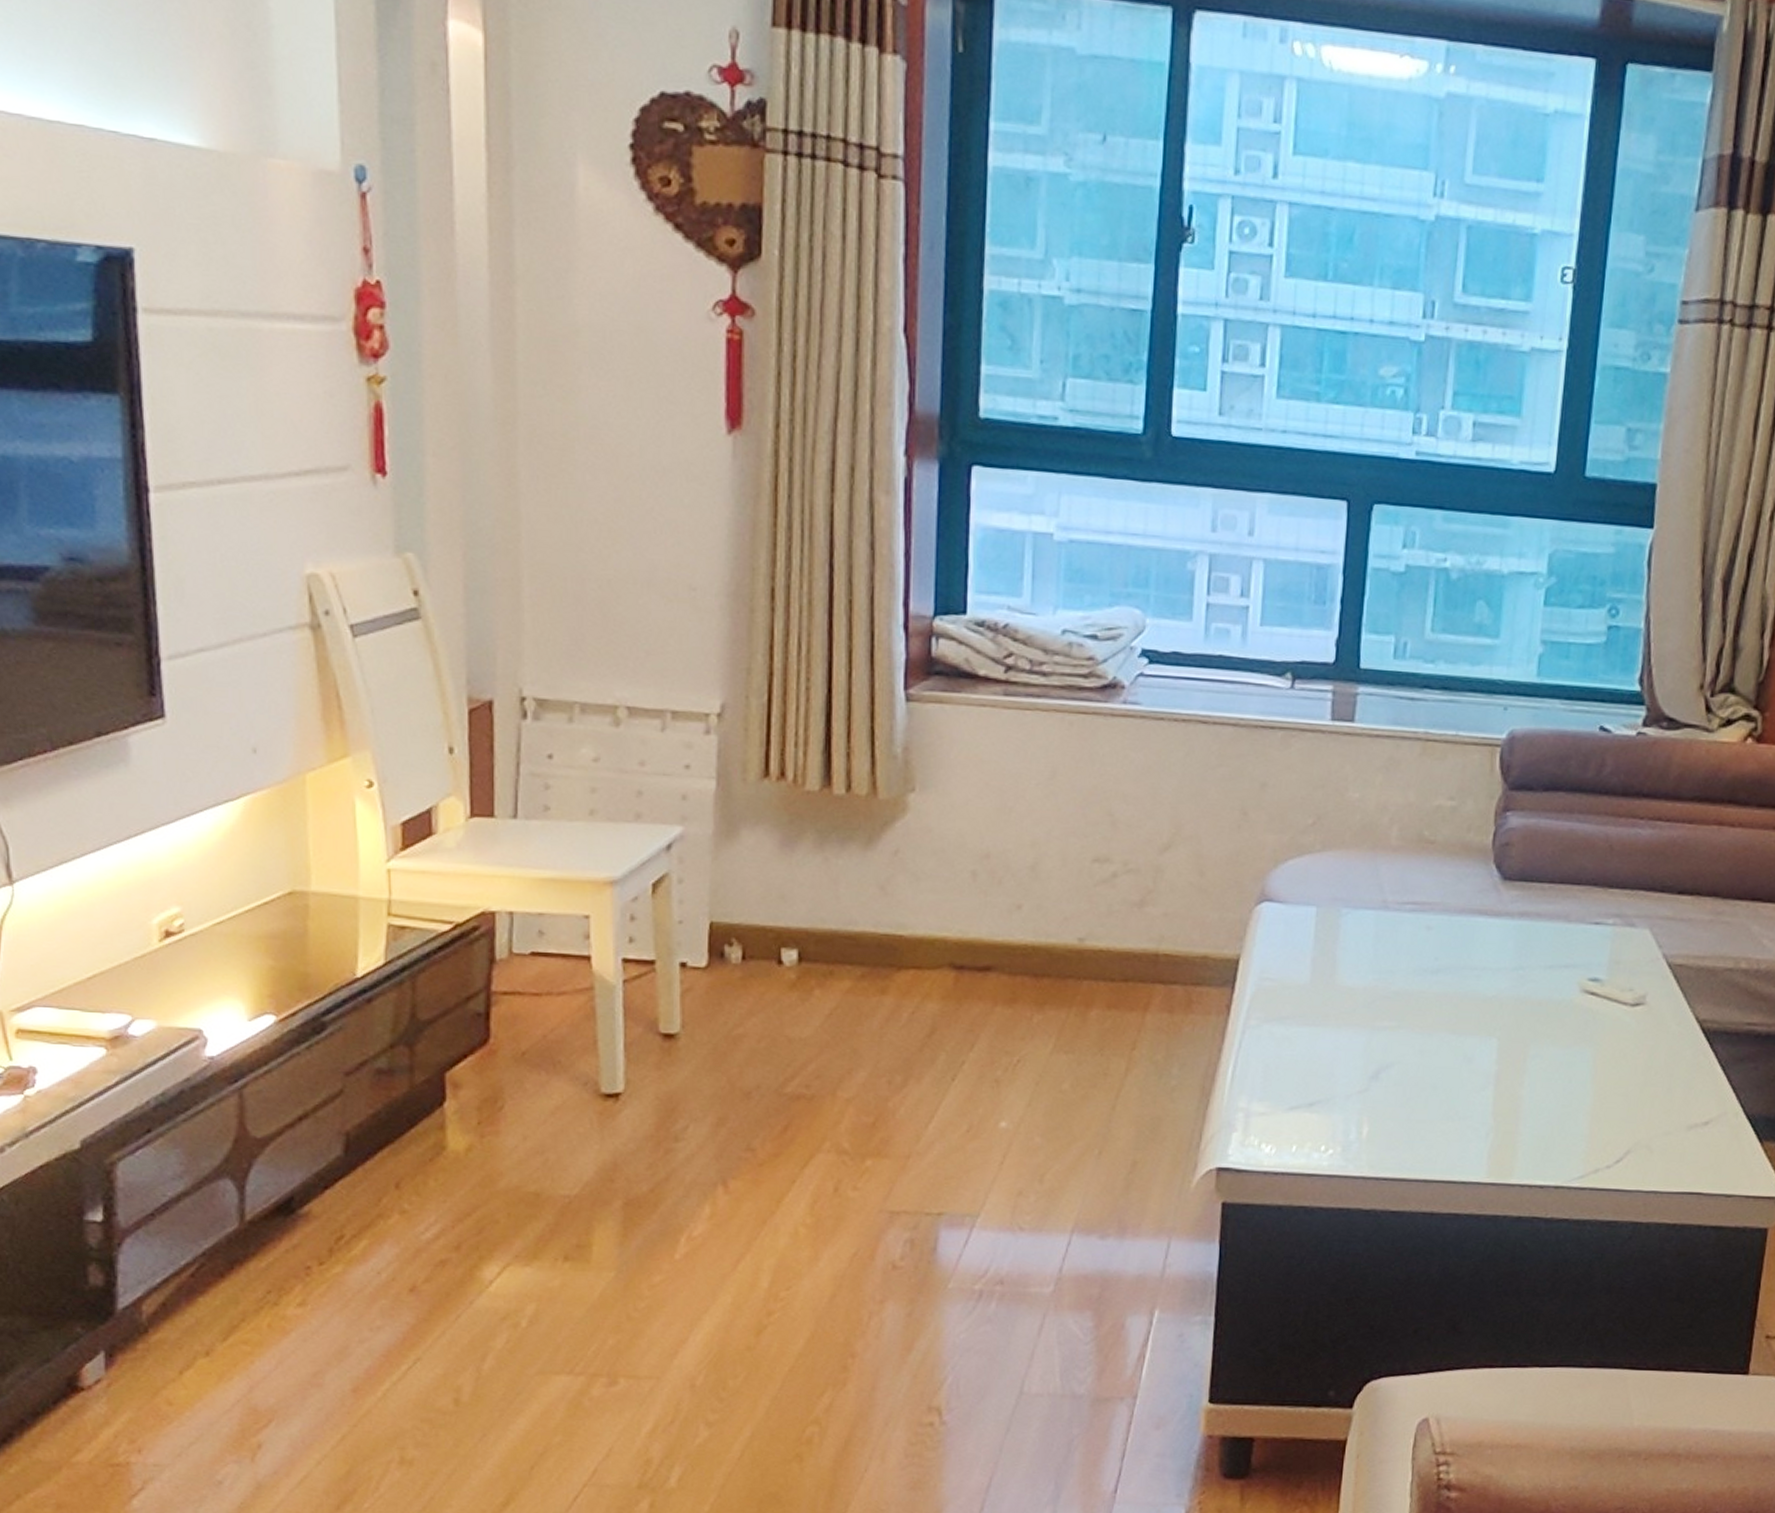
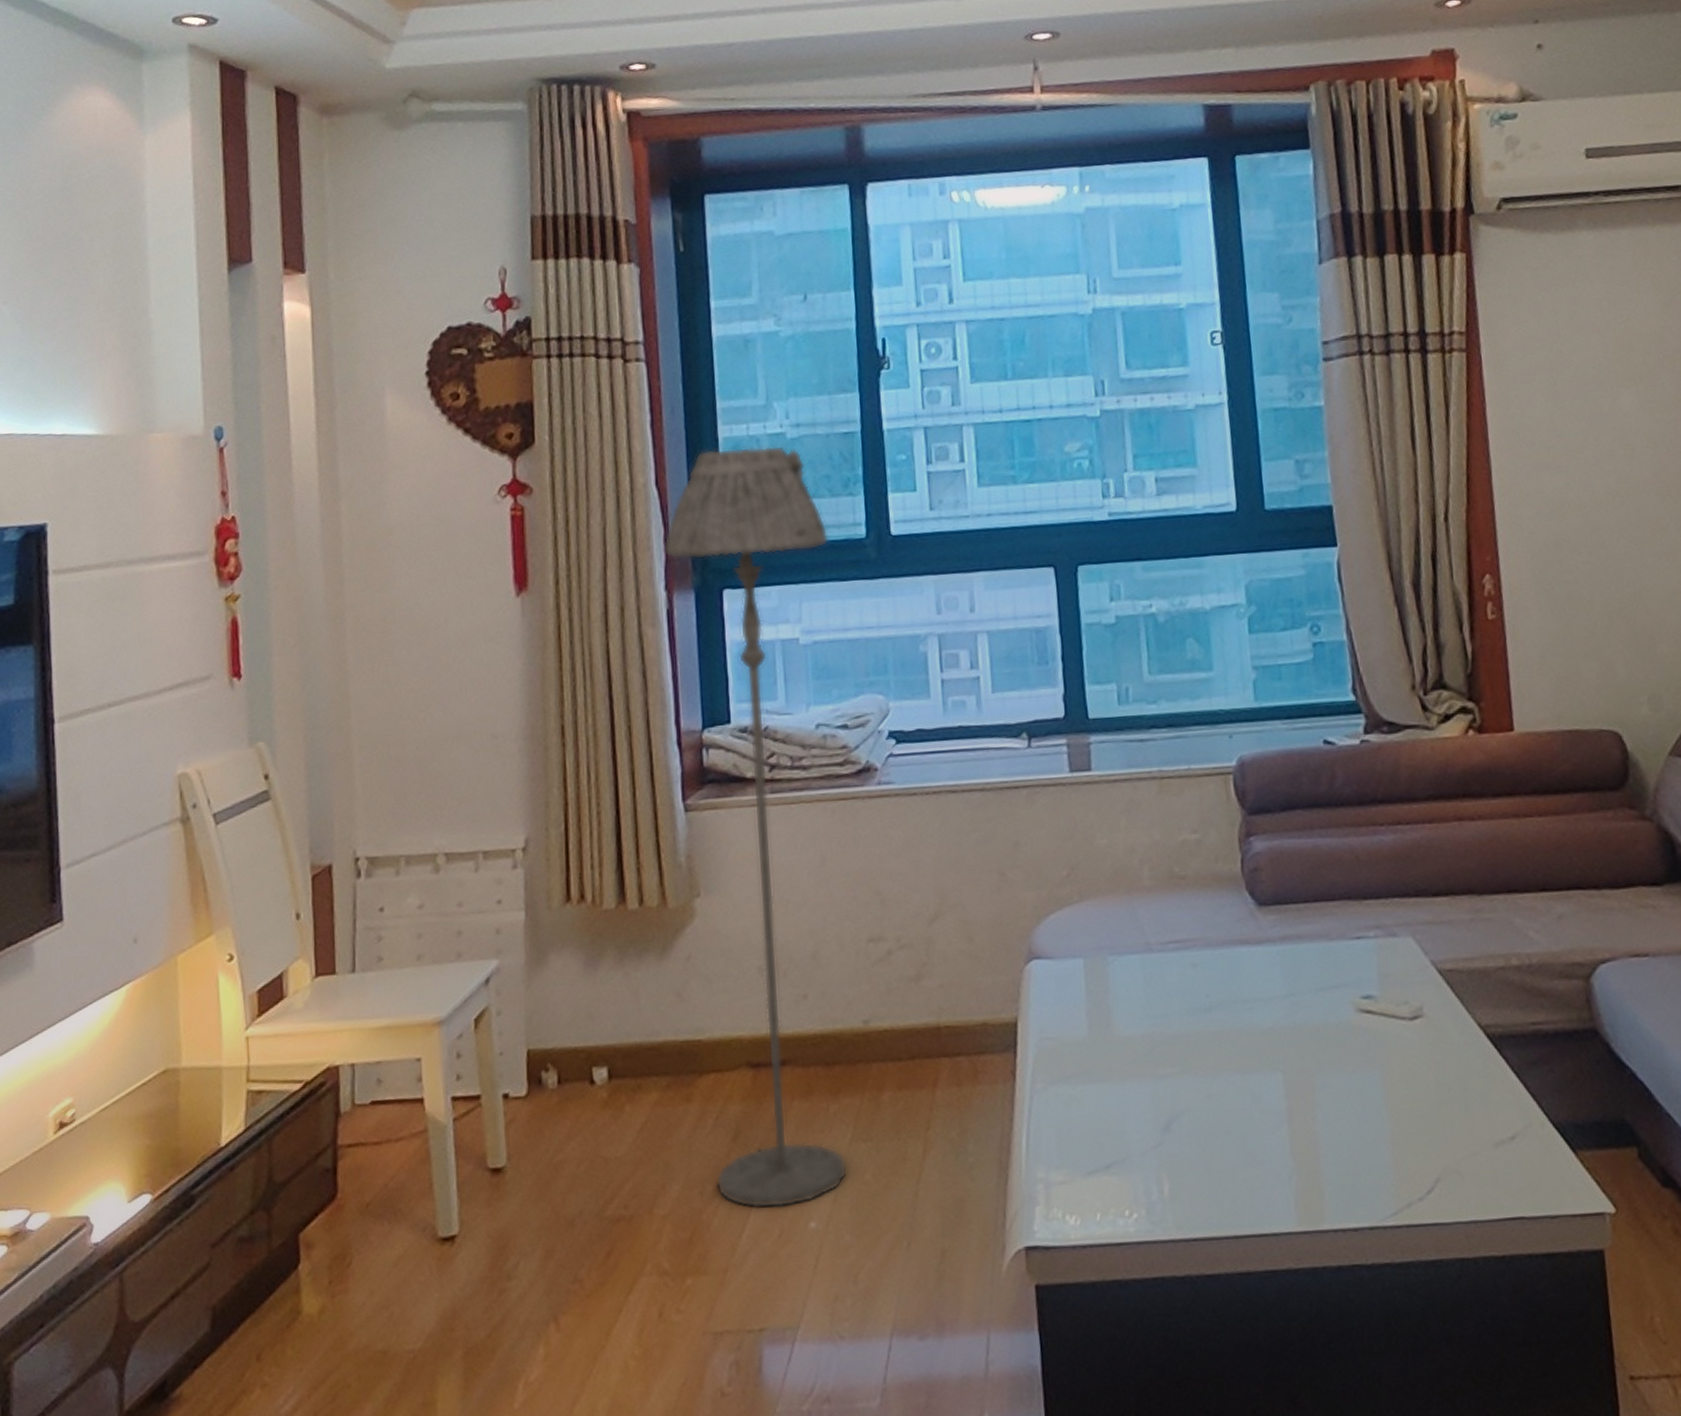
floor lamp: none [906,301,1100,1105] -> present [663,445,848,1209]

